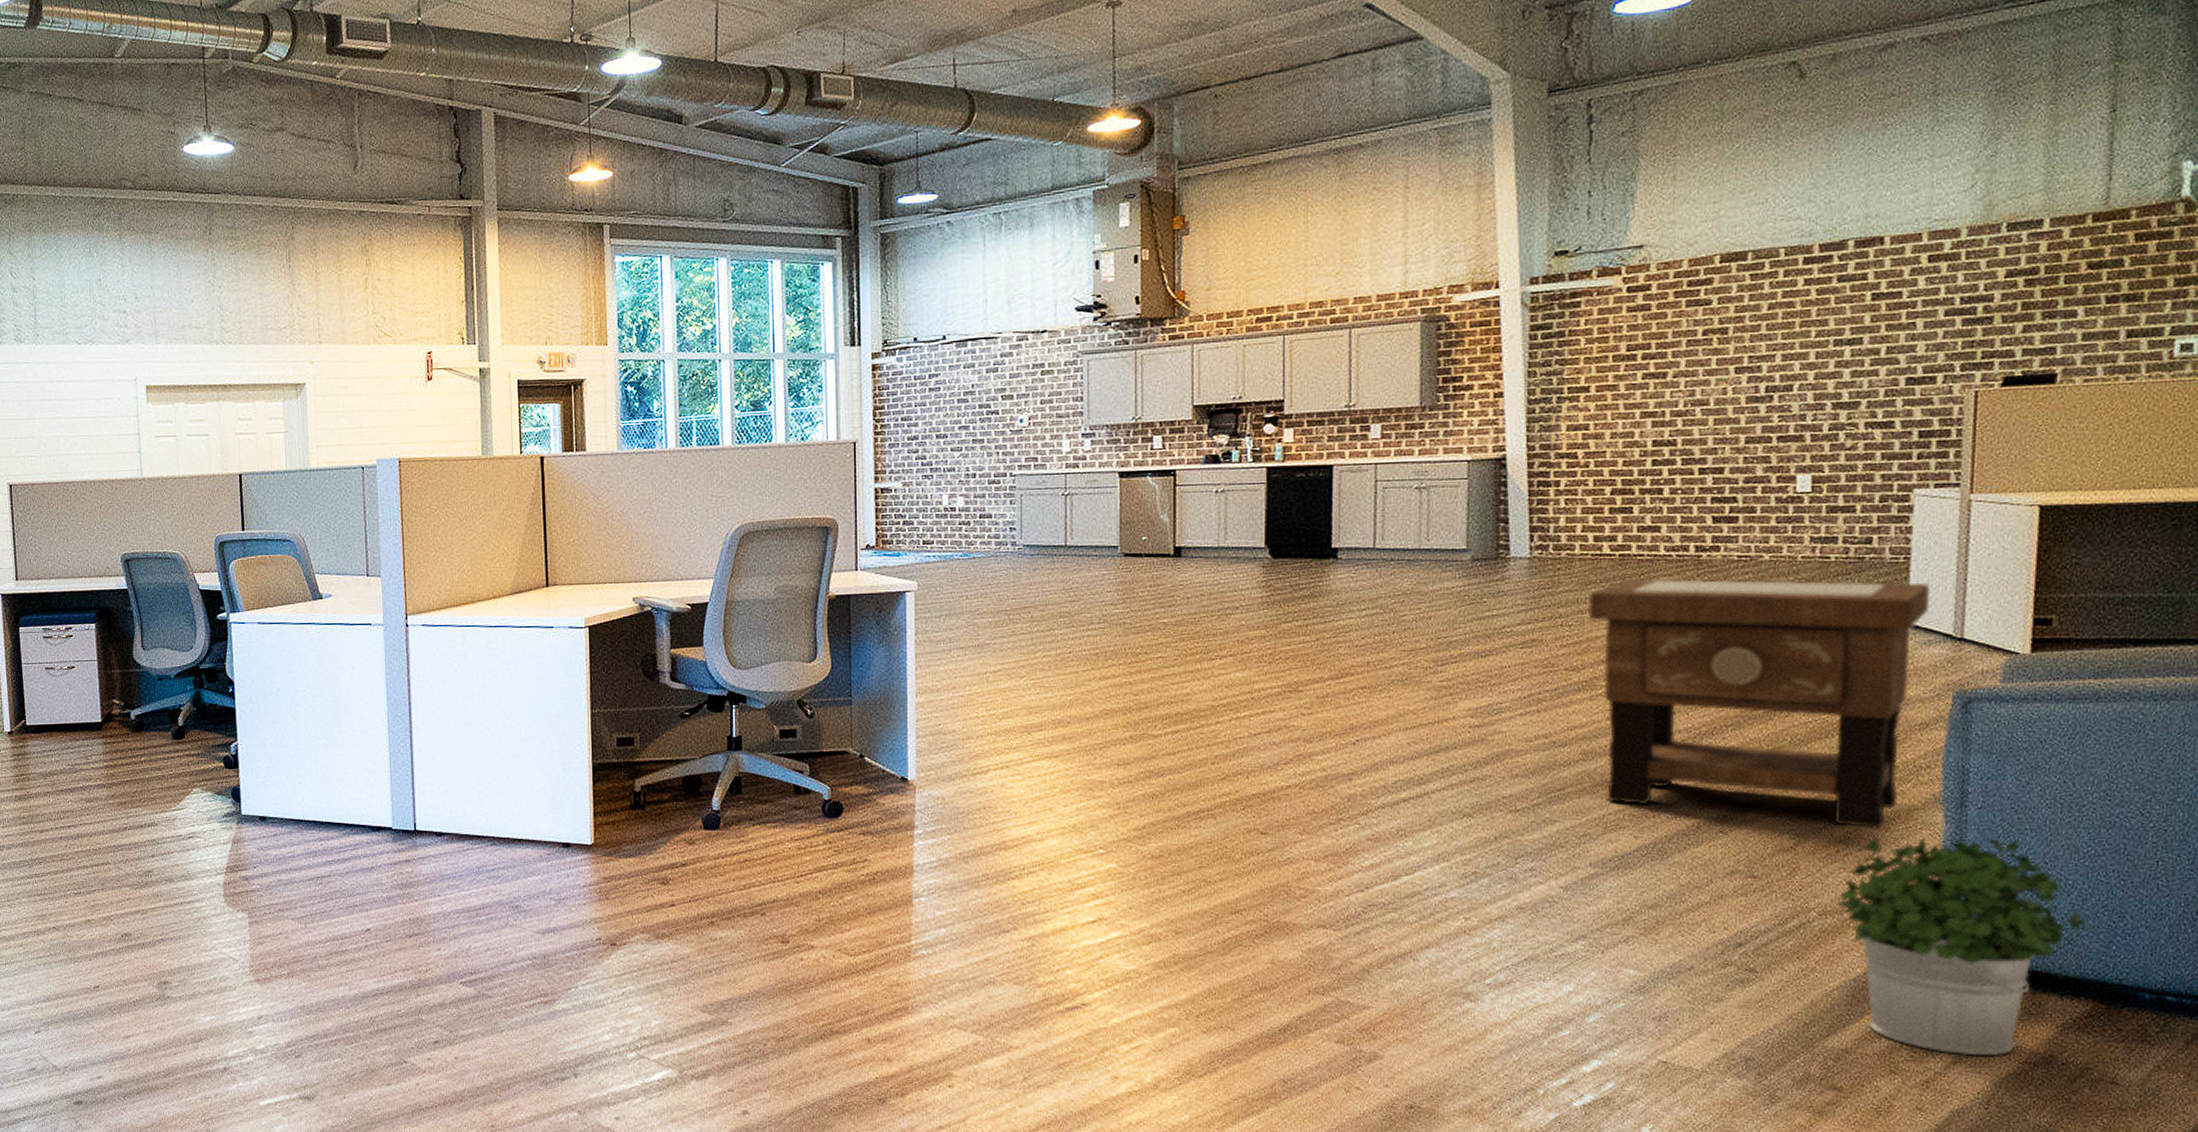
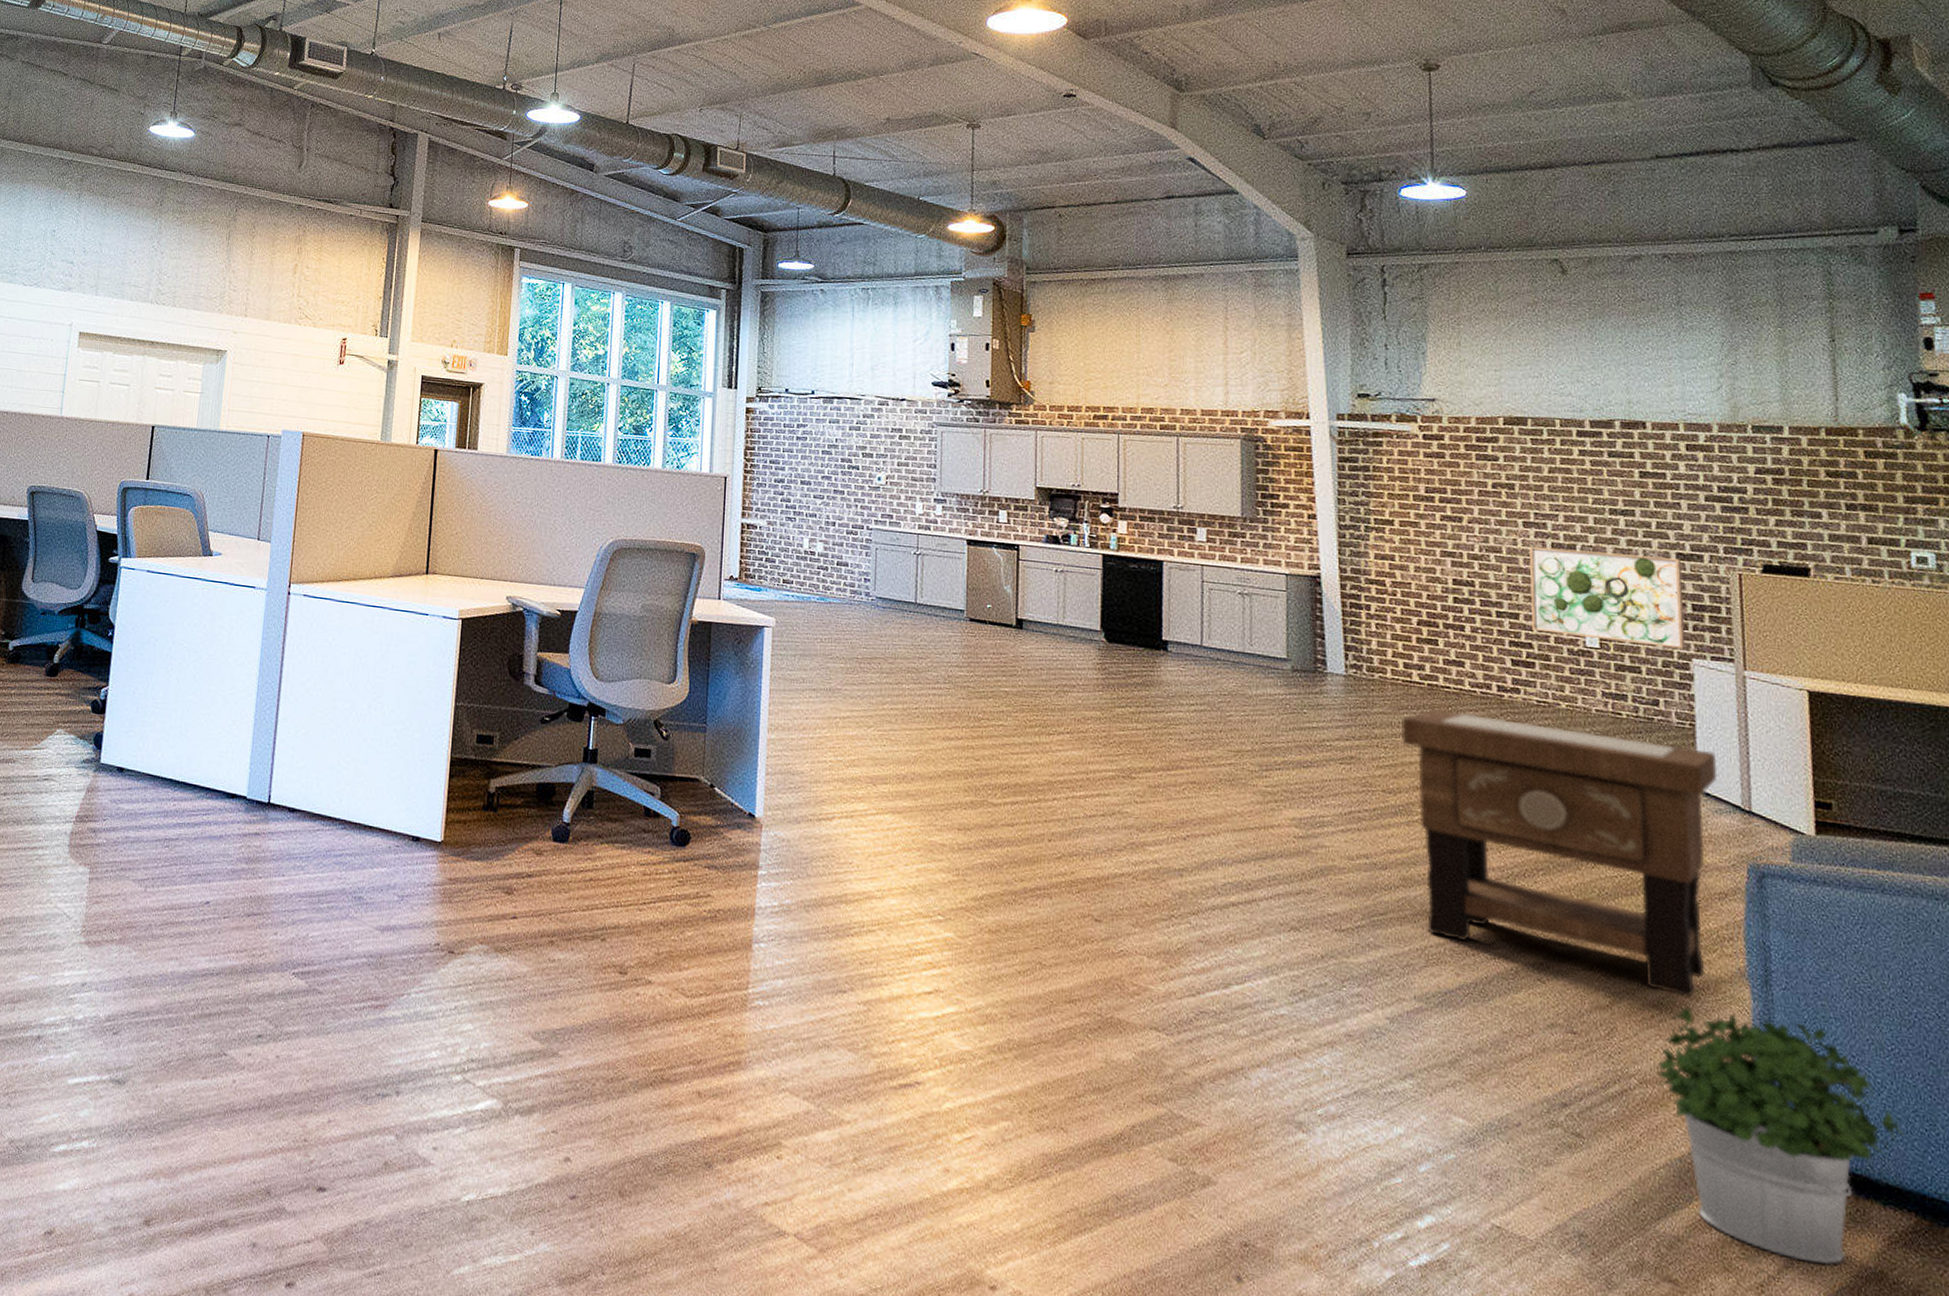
wall art: none [1738,384,1910,484] -> present [1530,546,1684,649]

